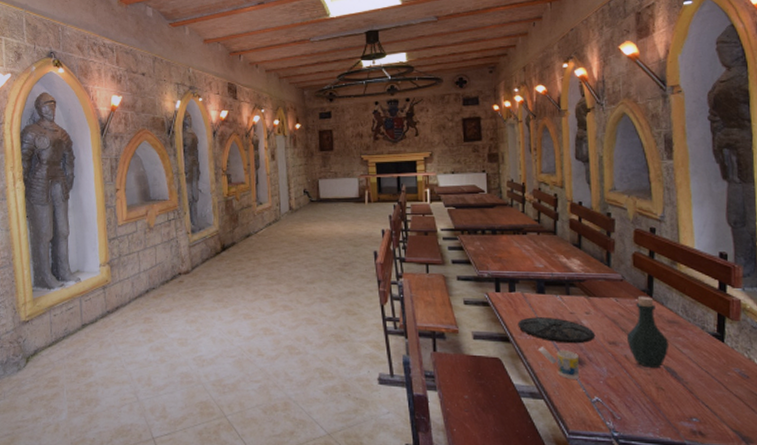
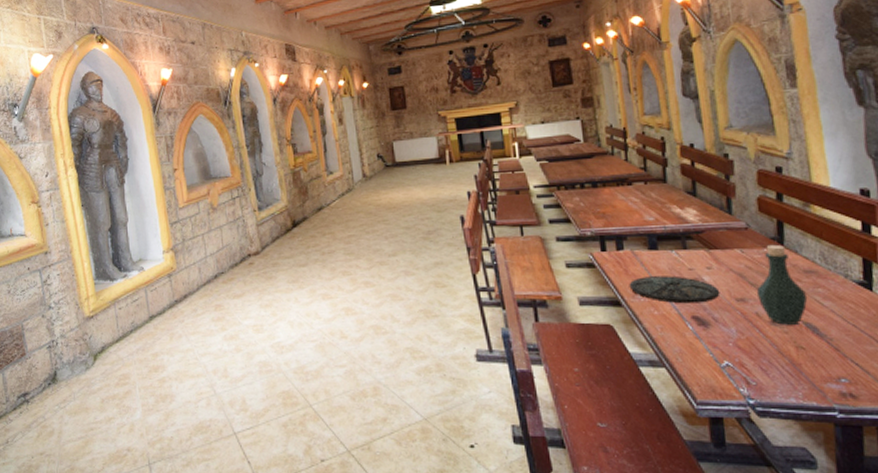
cup: present [538,347,580,379] -> none [655,309,706,343]

